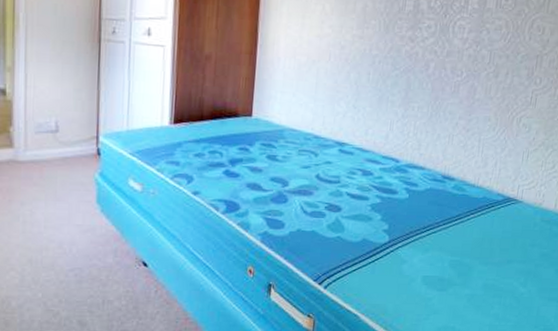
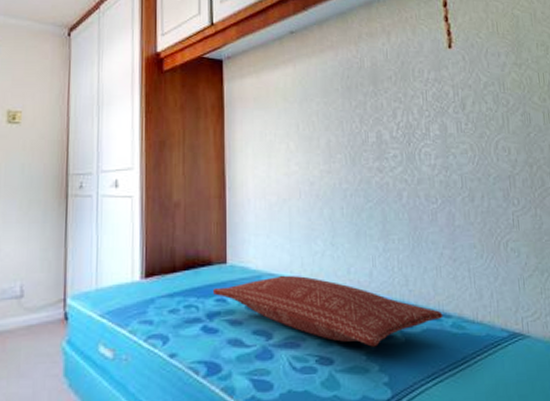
pillow: none [237,131,447,200] -> present [213,275,443,347]

